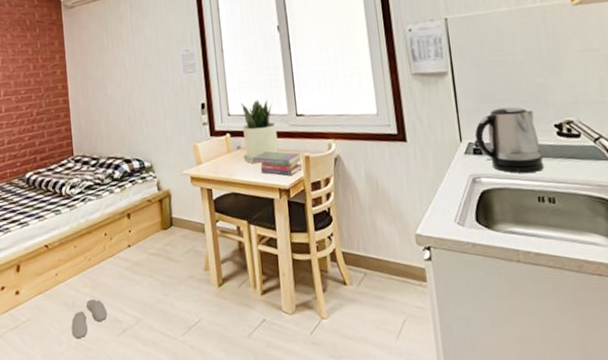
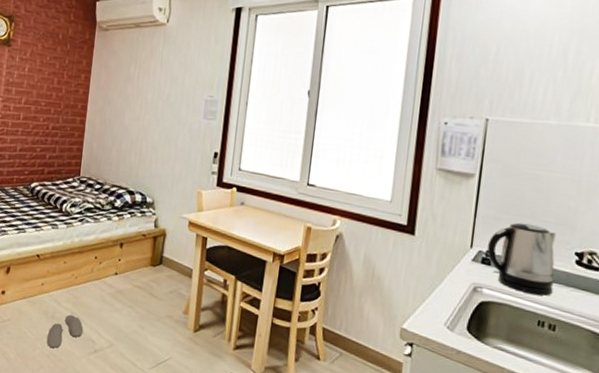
planter: present [240,99,281,164] -> none [243,160,286,224]
books: present [252,151,302,176] -> none [253,212,304,243]

